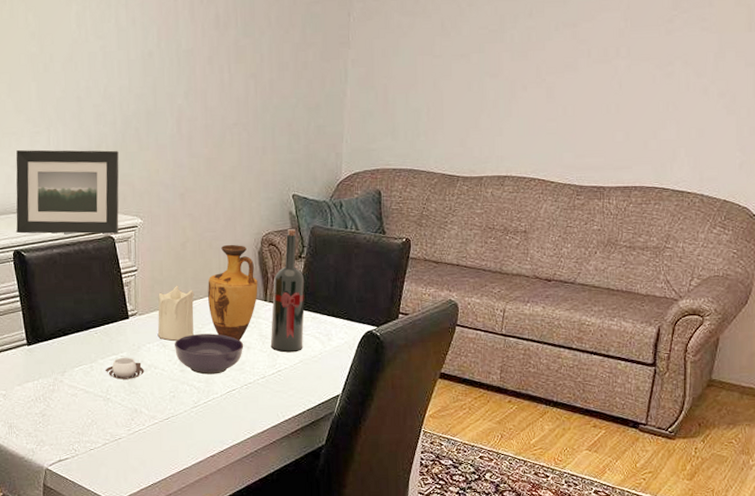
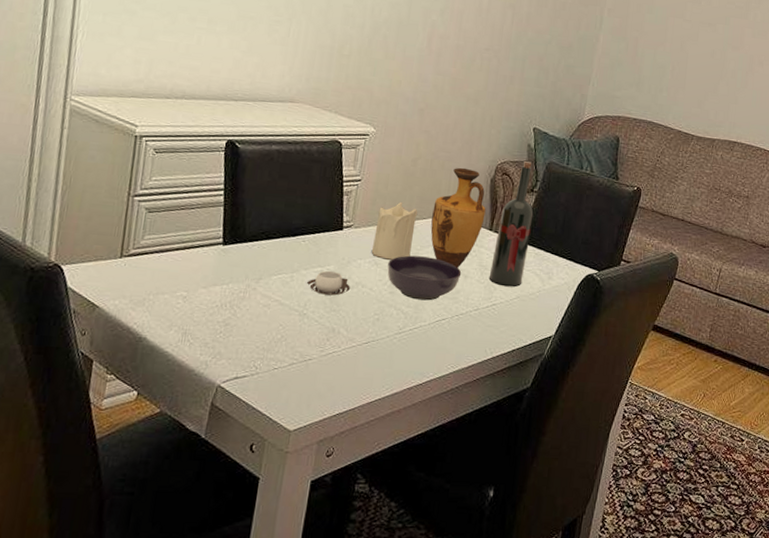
picture frame: present [16,150,119,234] -> none [234,36,362,139]

